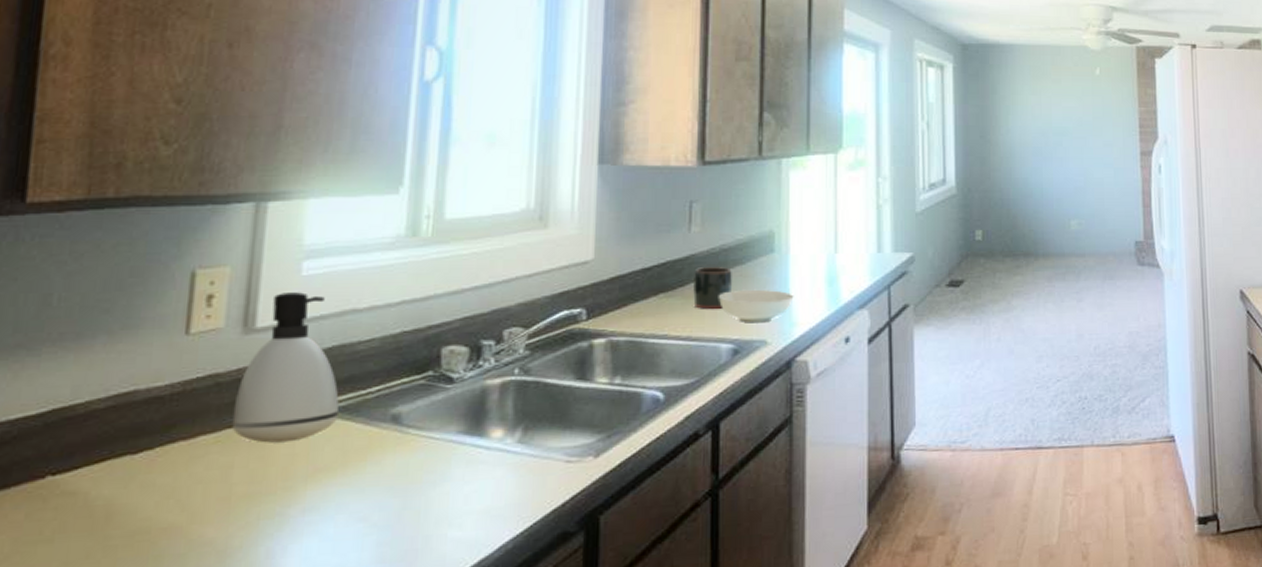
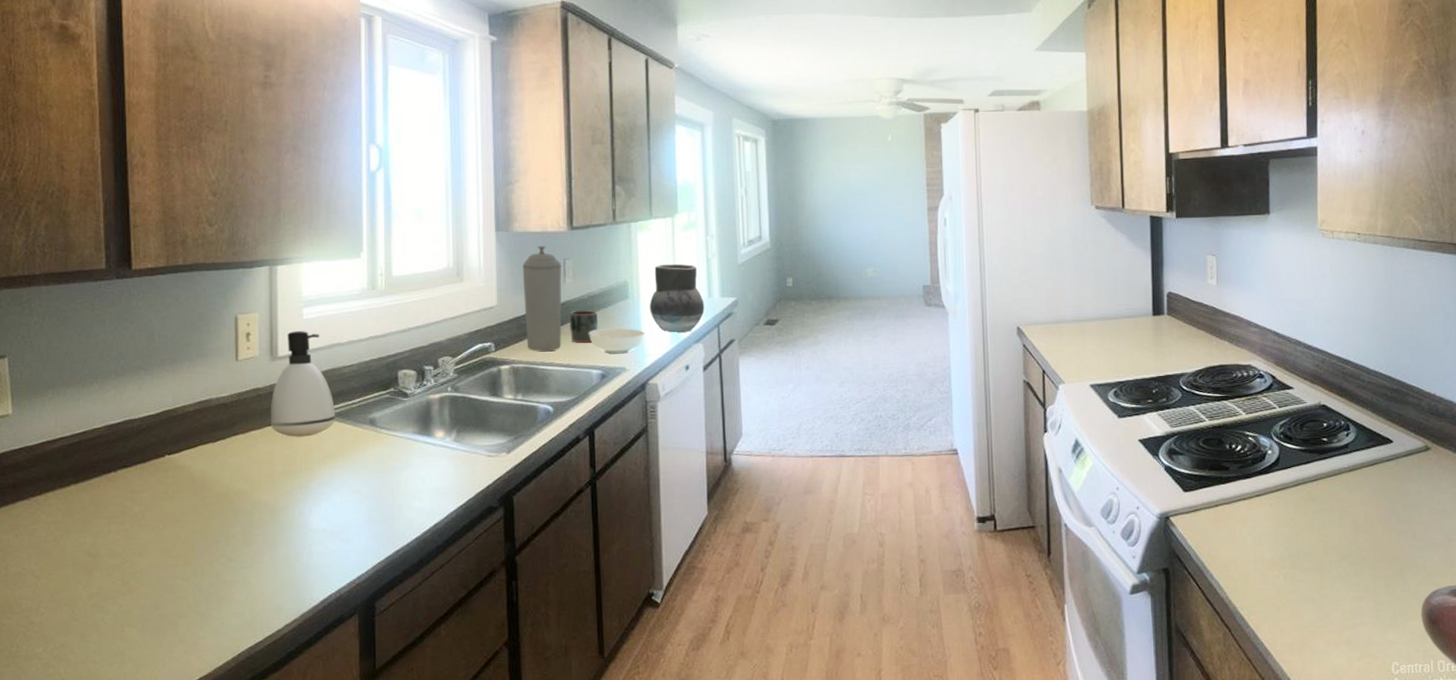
canister: none [632,184,687,321] -> present [522,246,562,352]
ceramic jug: none [802,210,872,296] -> present [650,263,705,332]

